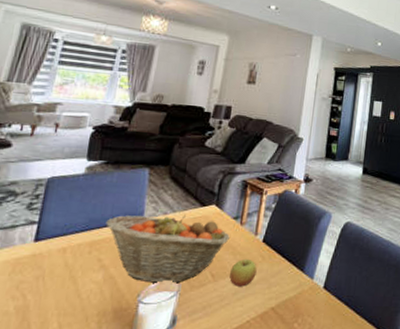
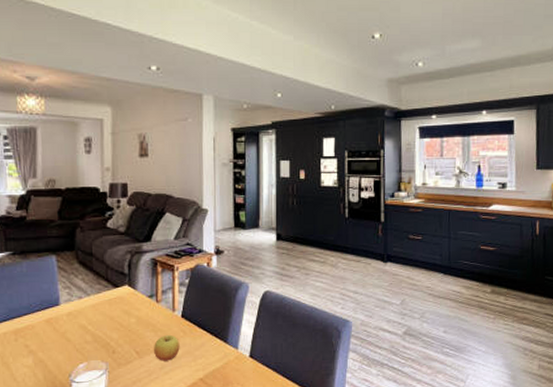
fruit basket: present [106,214,230,284] -> none [25,297,148,364]

